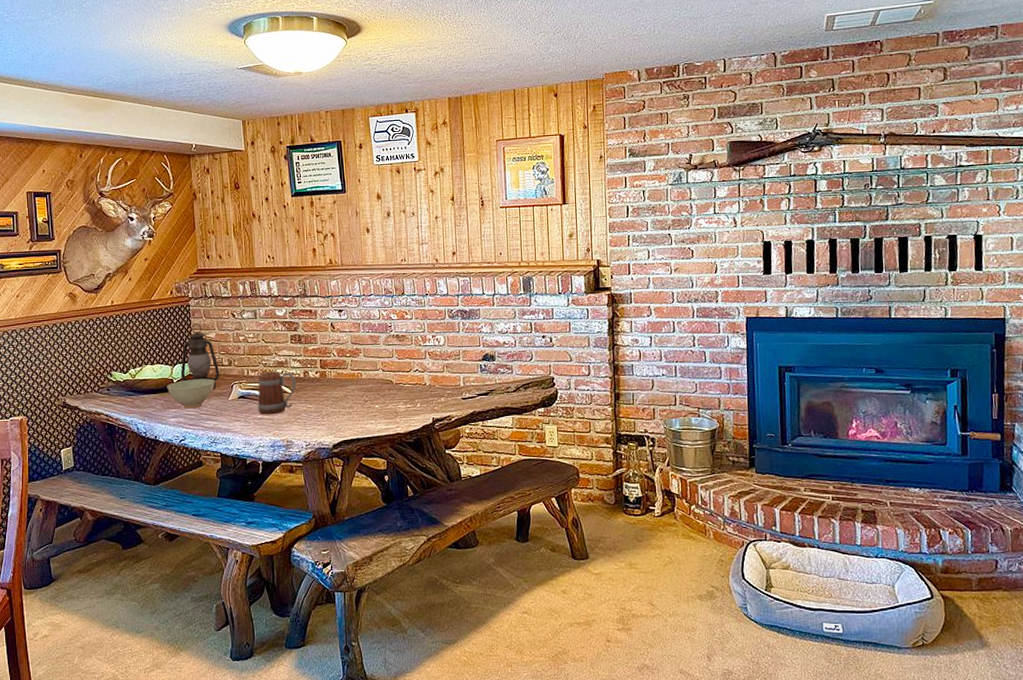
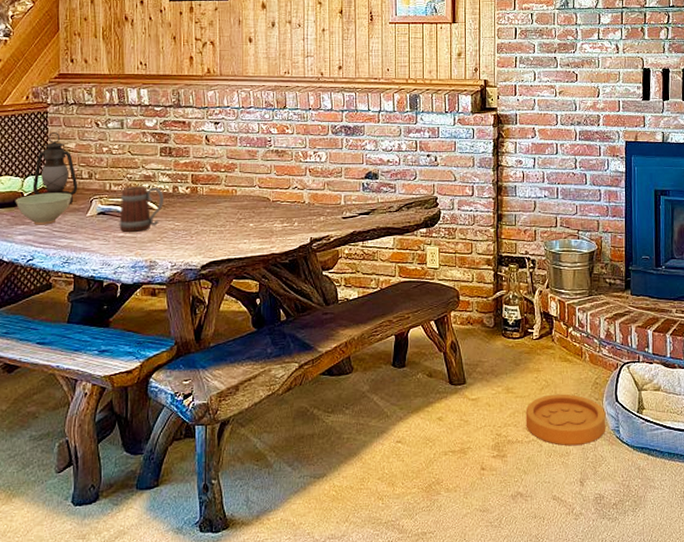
pet bowl: none [649,570,733,622] -> present [525,393,606,446]

